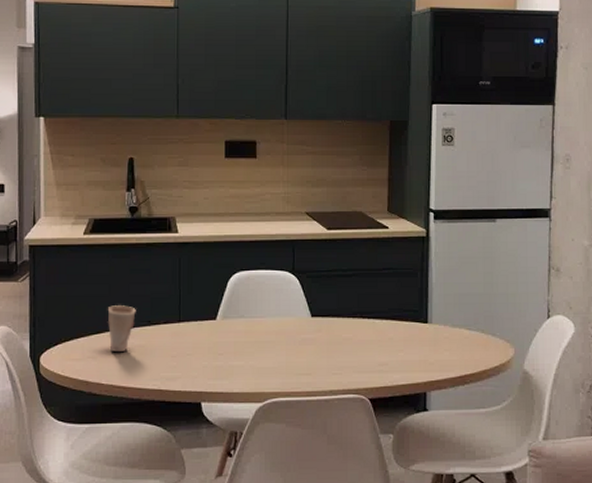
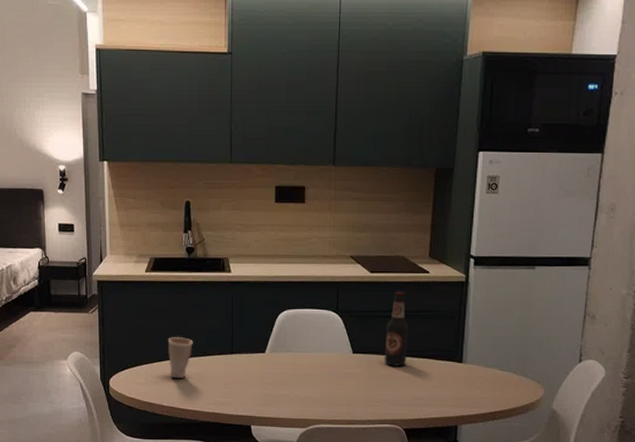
bottle: none [345,248,370,329] -> present [384,291,409,366]

